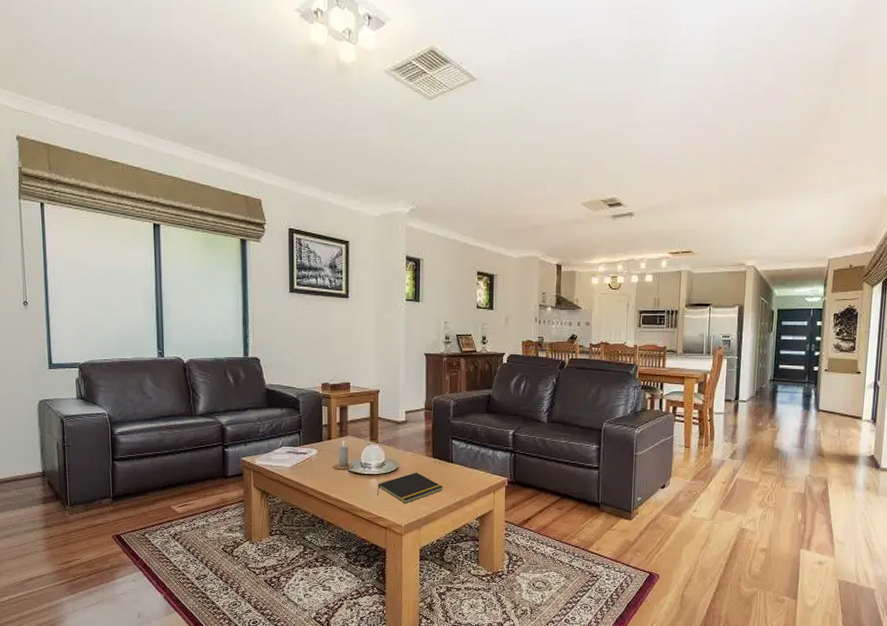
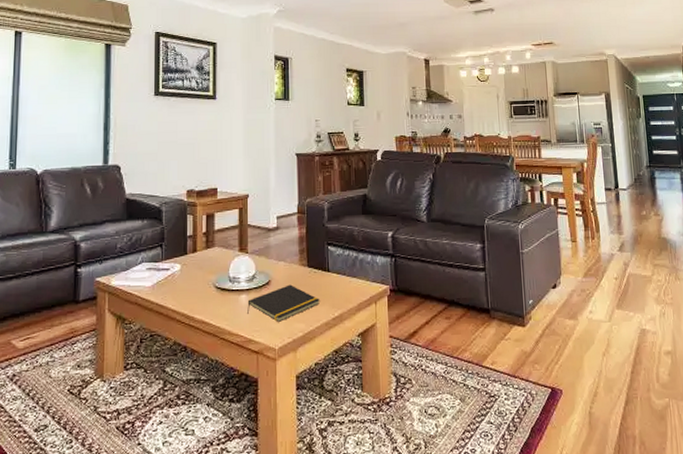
candle: present [332,441,354,470] -> none [197,252,222,287]

